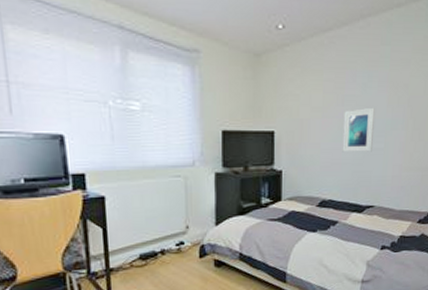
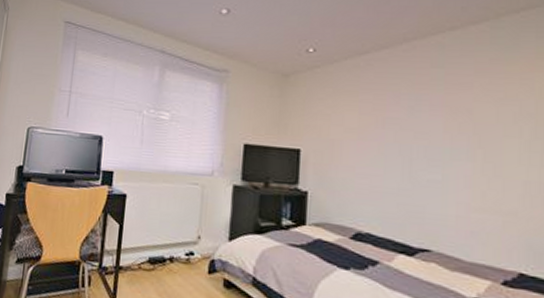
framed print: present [342,108,376,152] -> none [383,133,428,183]

